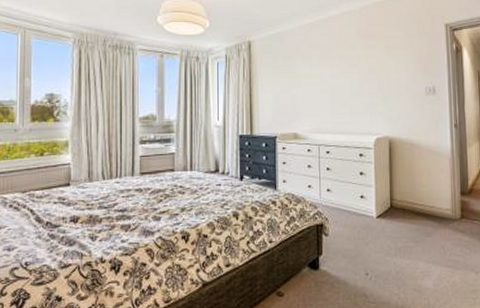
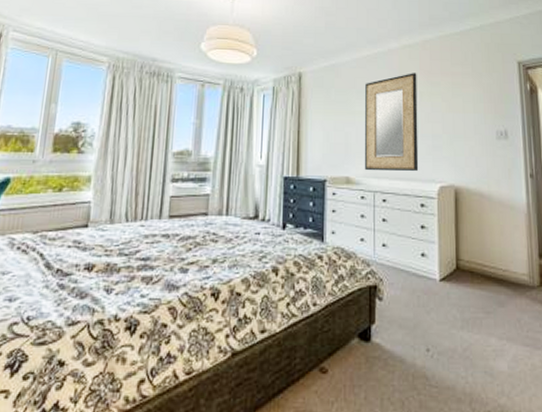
home mirror: none [309,38,358,127] -> present [365,73,419,171]

